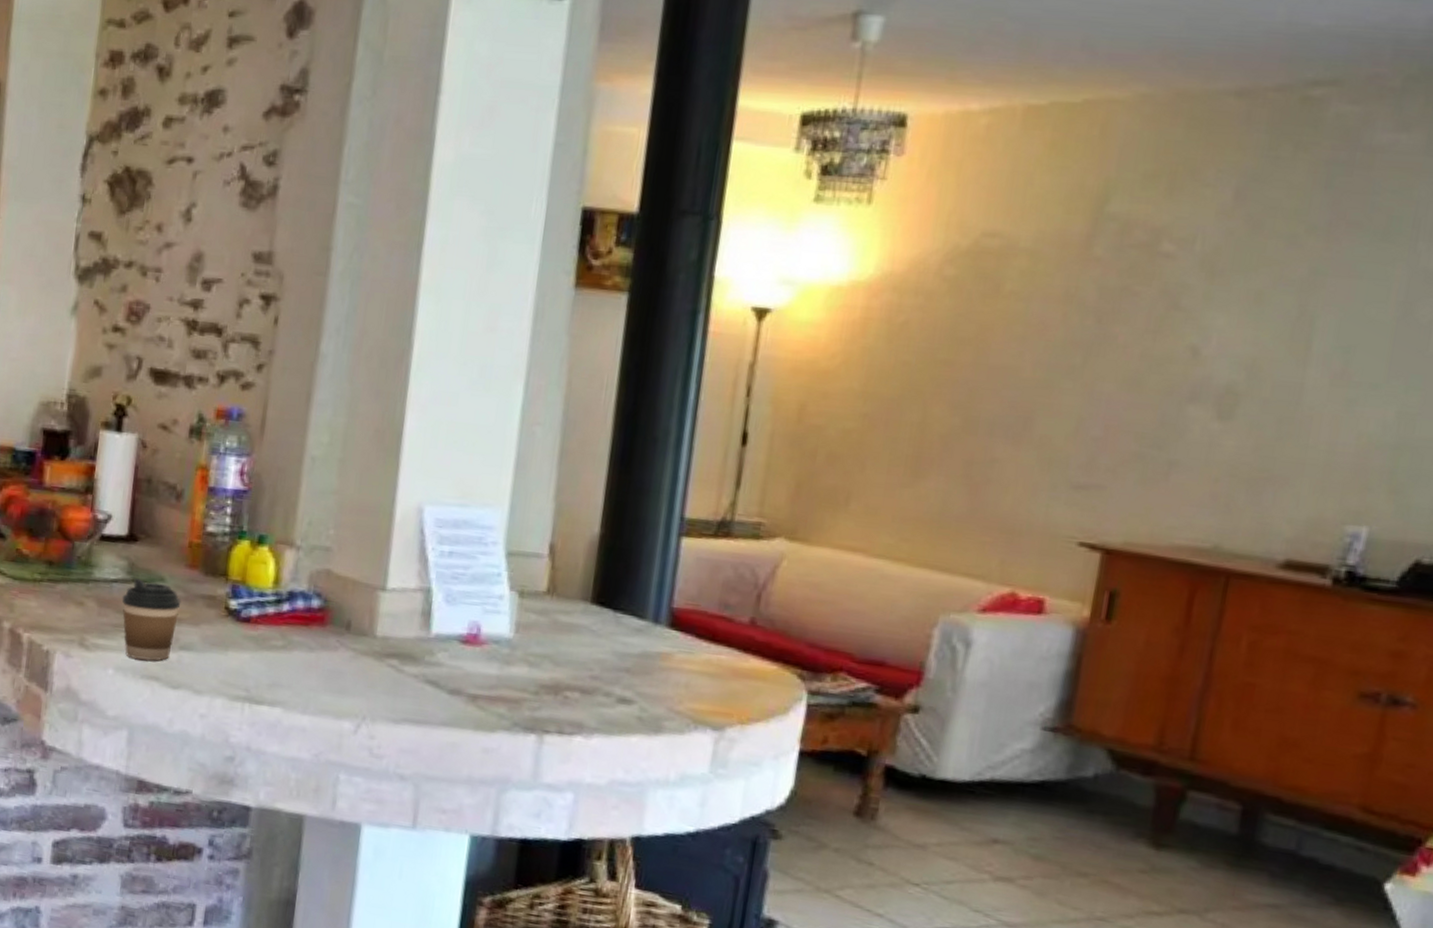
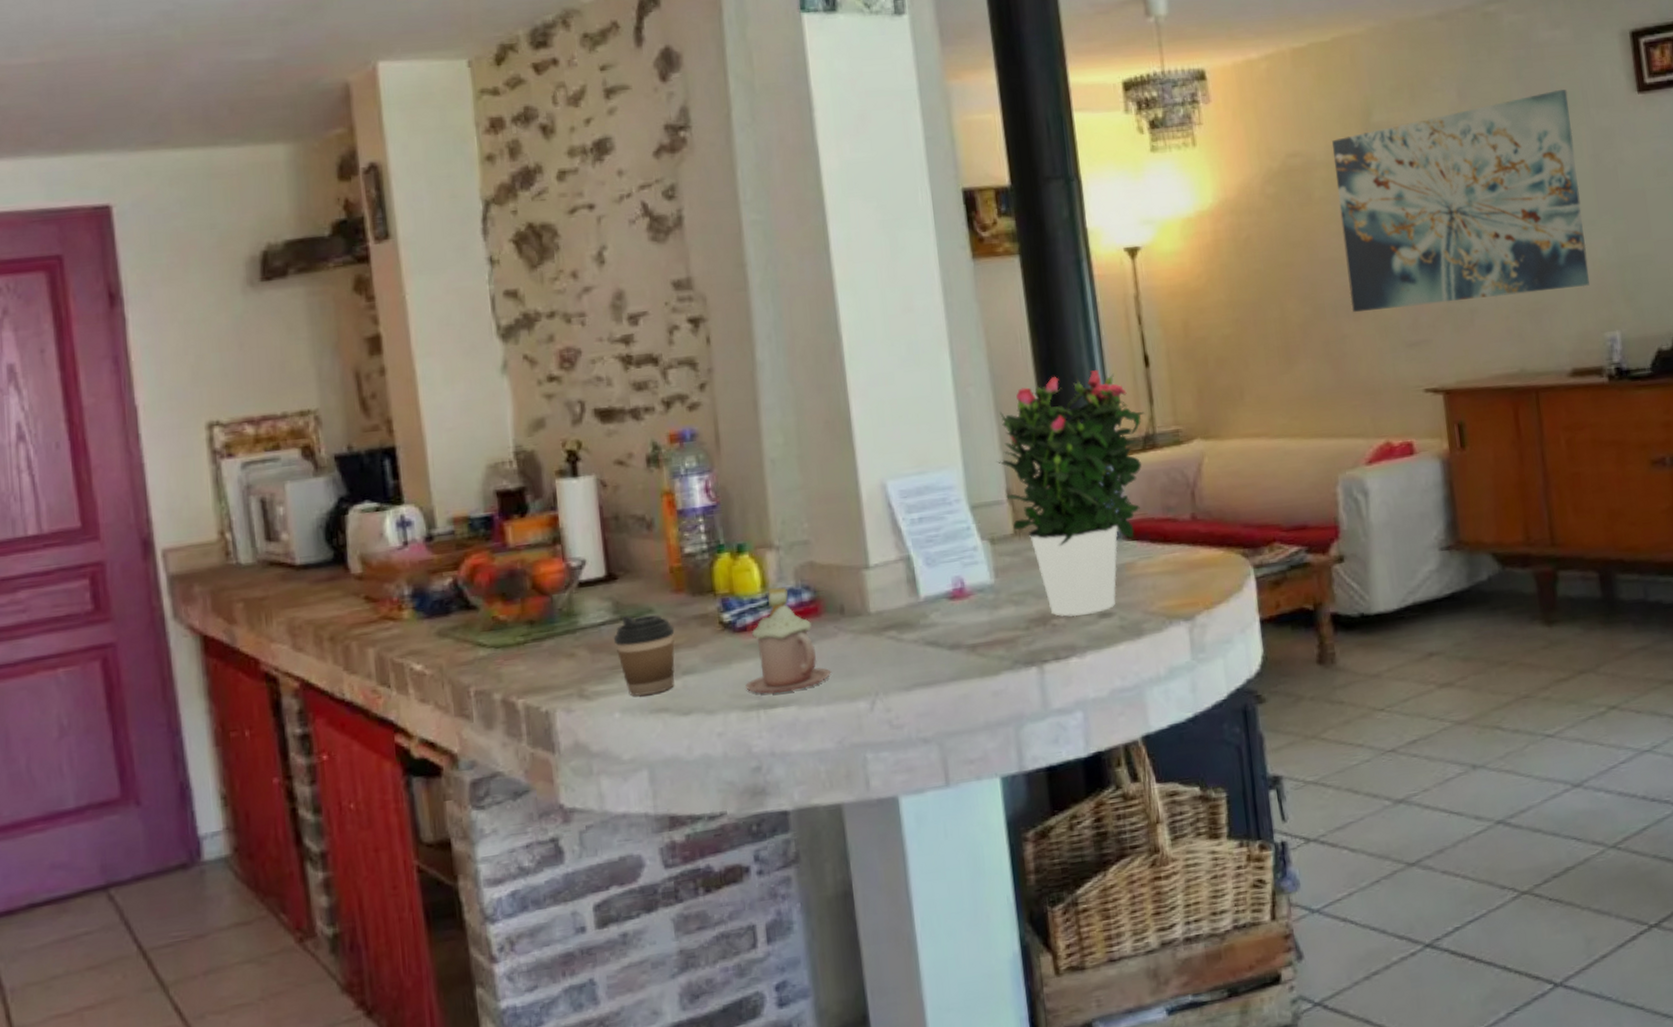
mug: none [236,587,324,694] -> present [745,586,831,694]
potted flower: none [546,433,727,697] -> present [996,370,1145,617]
wall art: none [1012,211,1393,465] -> present [1331,89,1590,313]

